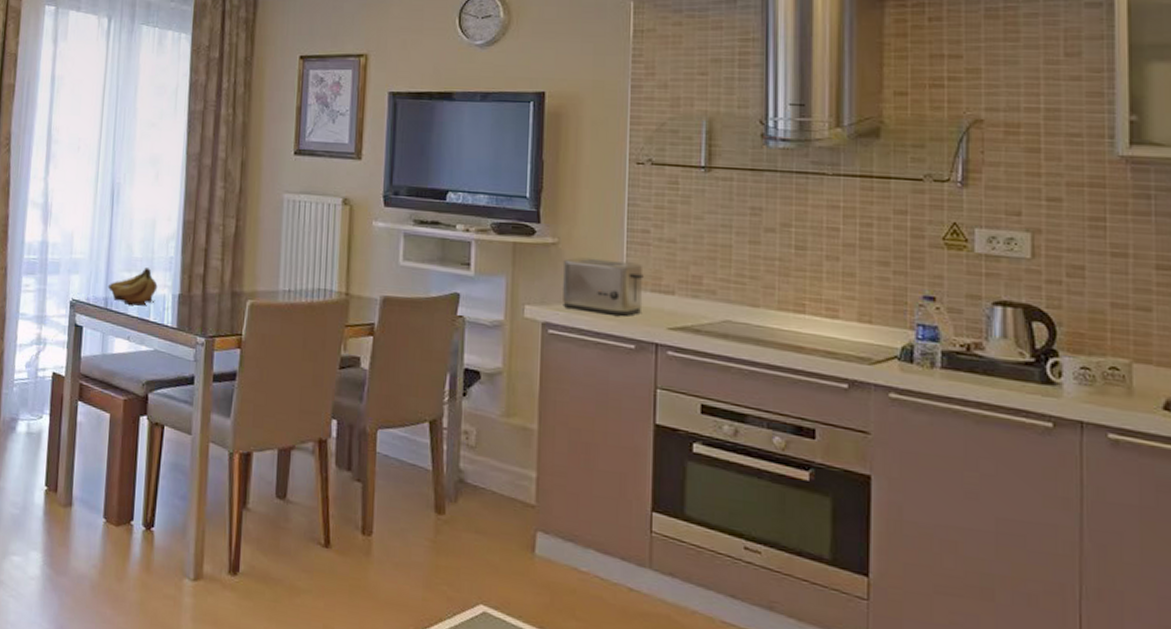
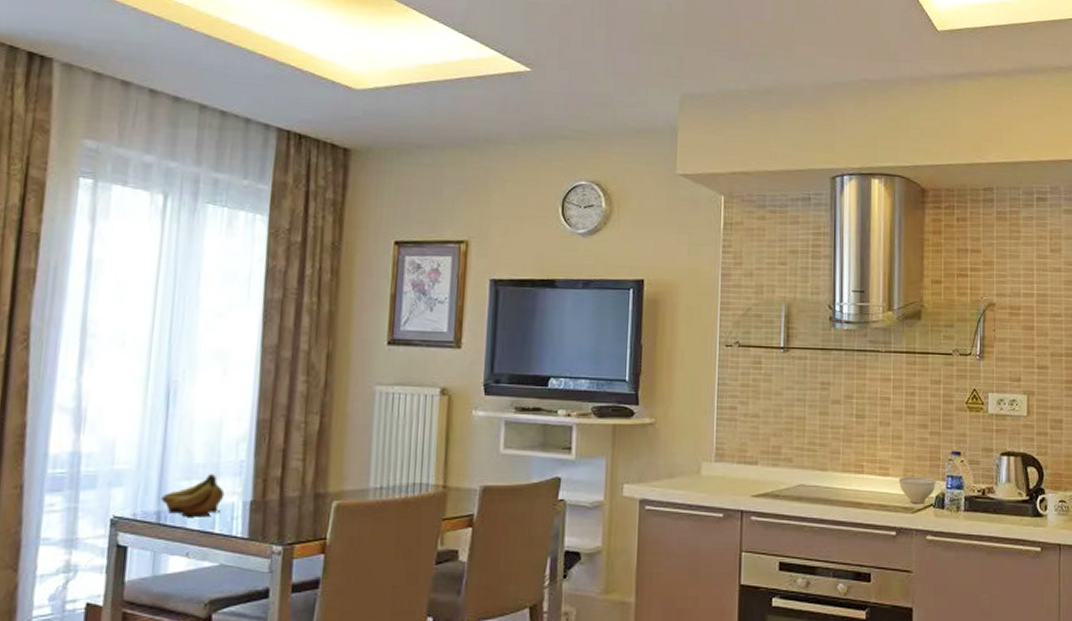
toaster: present [562,257,644,317] -> none [658,435,731,489]
bowl: none [851,321,904,355] -> present [898,476,937,504]

